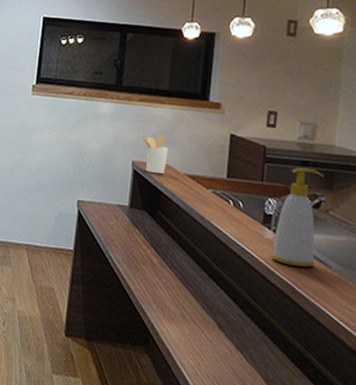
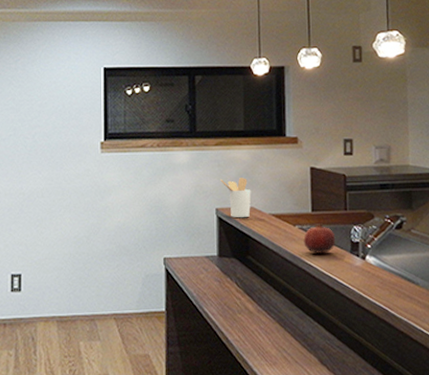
fruit: none [215,190,249,220] -> present [303,223,336,253]
soap bottle: present [271,168,324,267] -> none [362,191,403,289]

